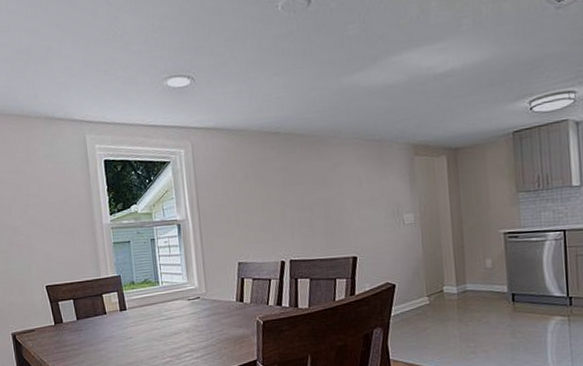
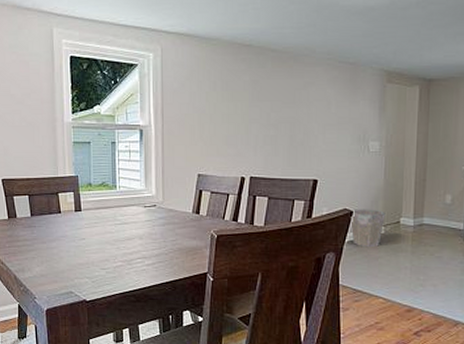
waste bin: none [393,280,428,320] -> present [350,209,386,248]

